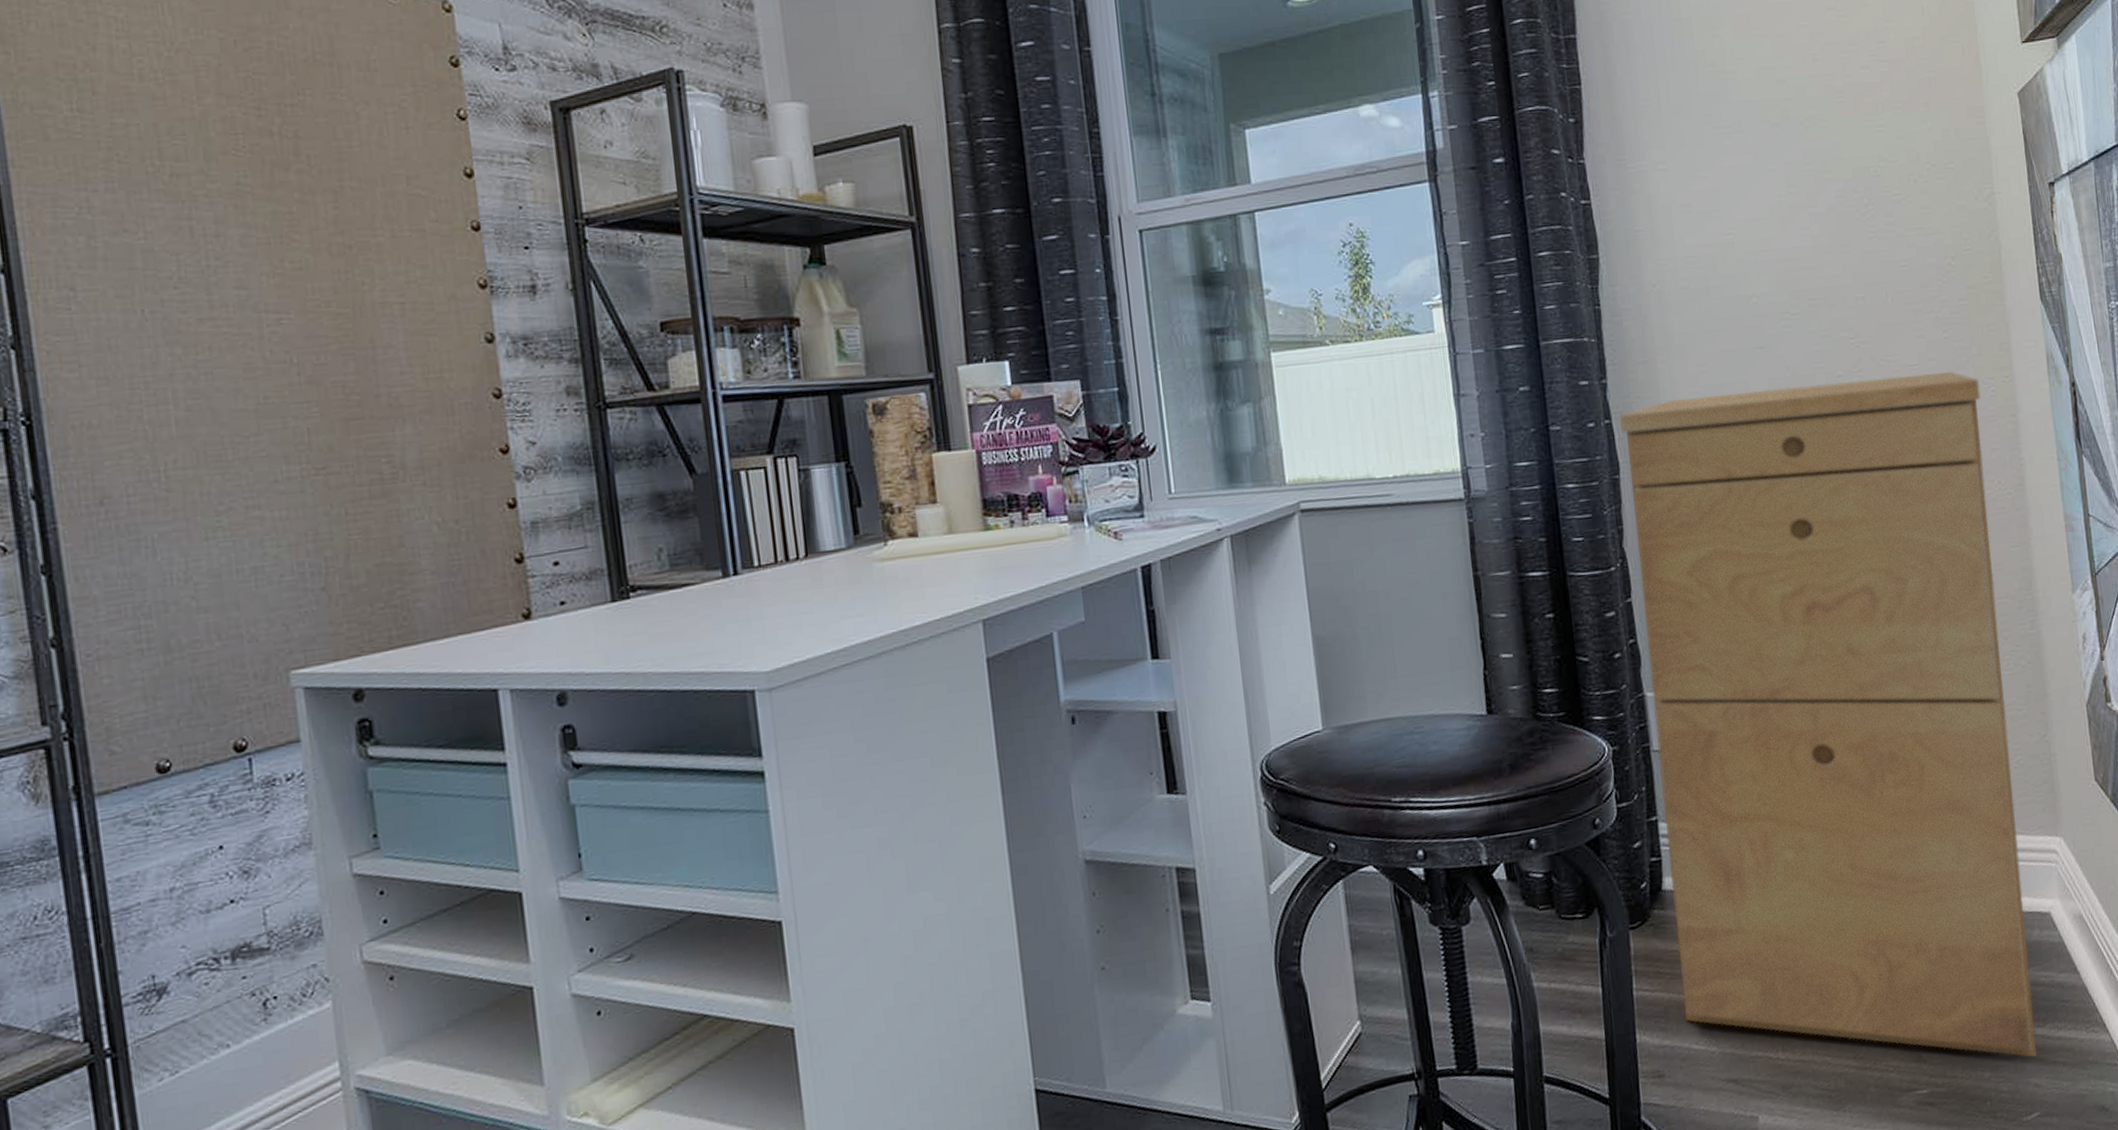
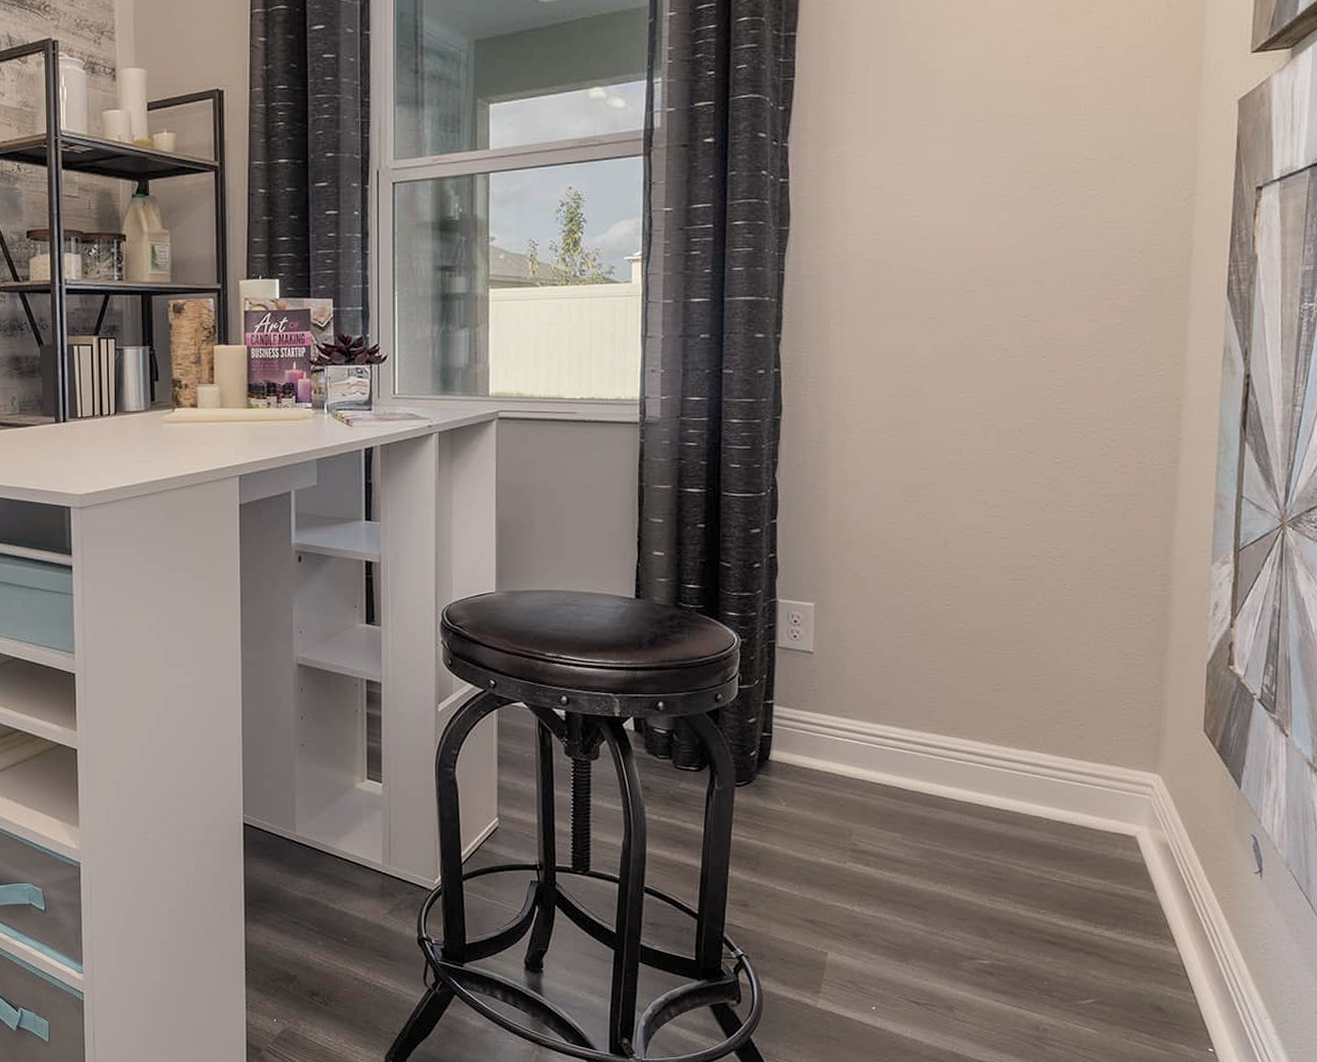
filing cabinet: present [1620,372,2037,1058] -> none [775,354,1148,955]

